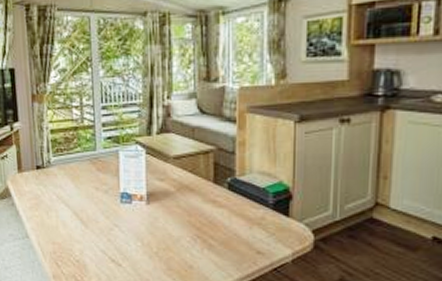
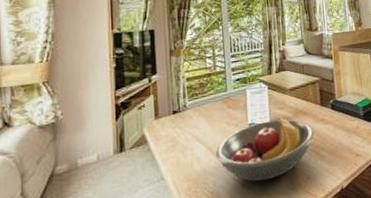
fruit bowl: none [83,189,202,261] -> present [216,116,314,181]

